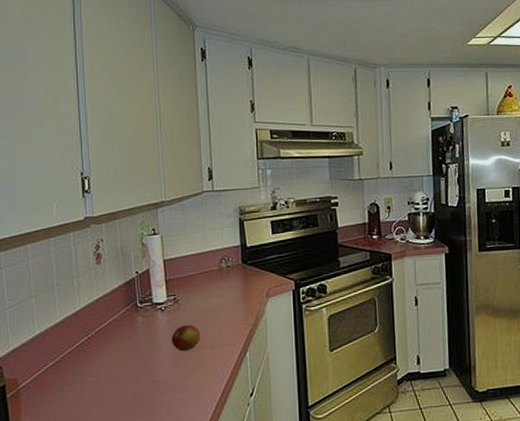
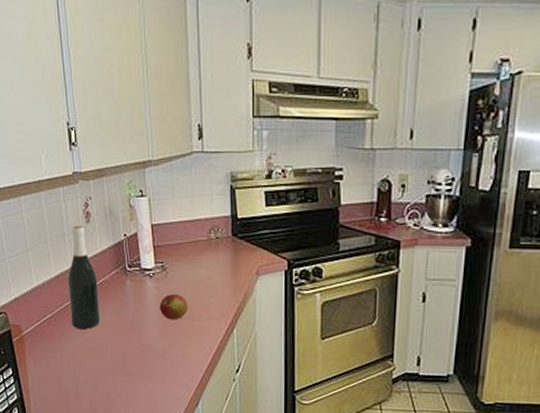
wine bottle: none [73,267,109,373] -> present [67,225,101,329]

